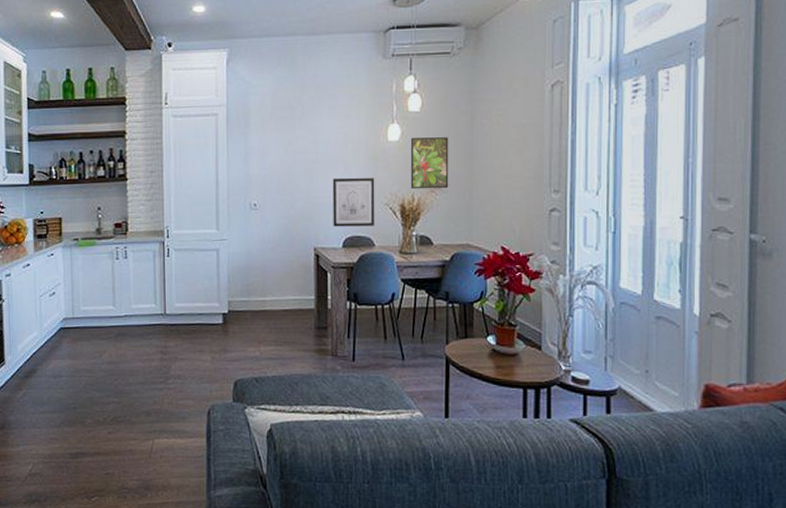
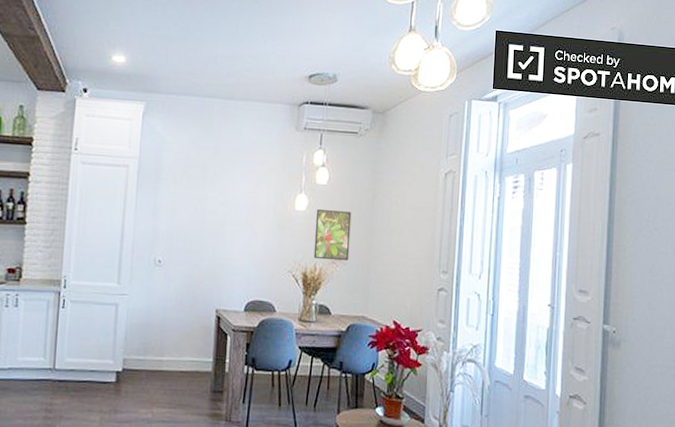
wall art: present [332,177,375,227] -> none [236,241,280,292]

